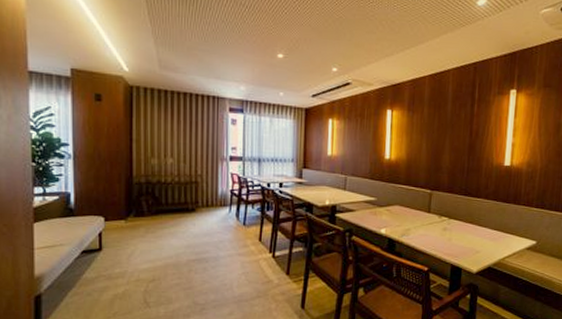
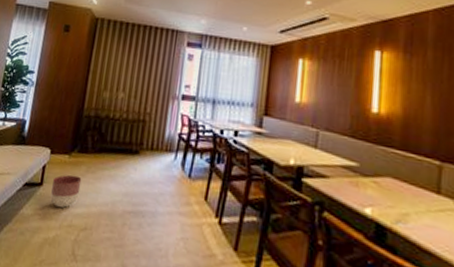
planter: none [111,237,143,266] -> present [50,174,82,208]

